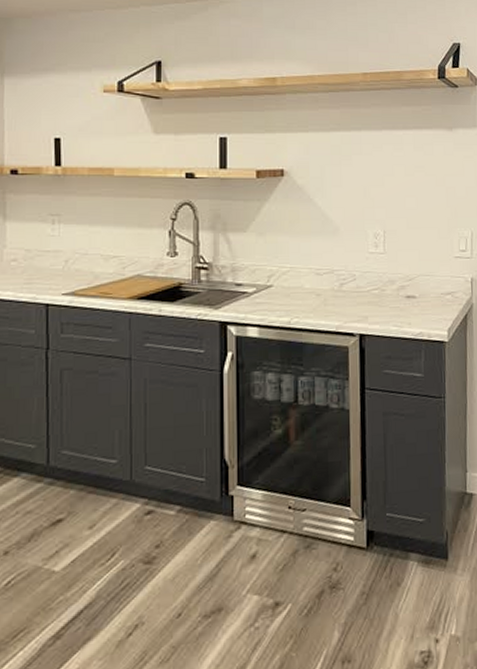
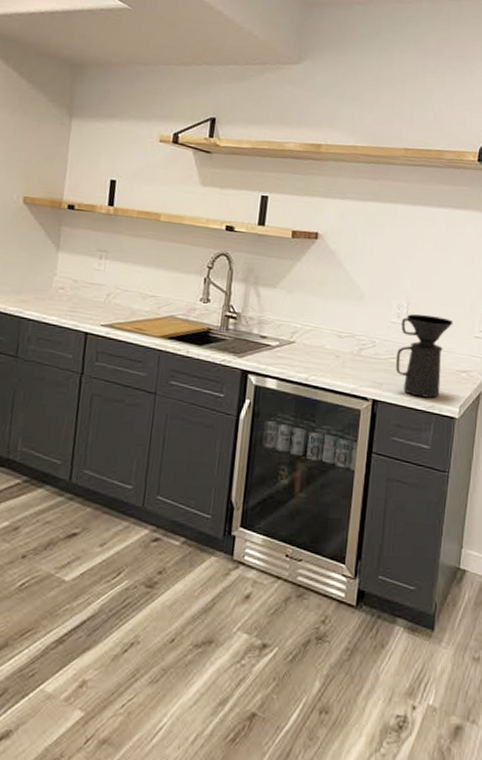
coffee maker: none [379,240,432,326] -> present [396,314,453,398]

